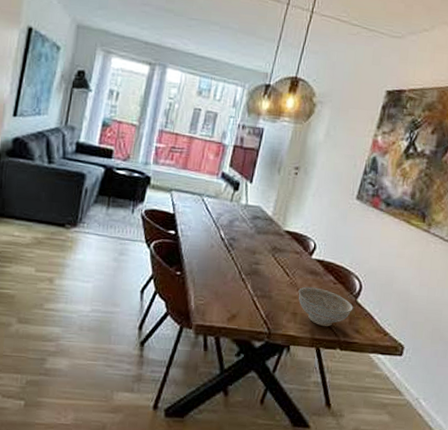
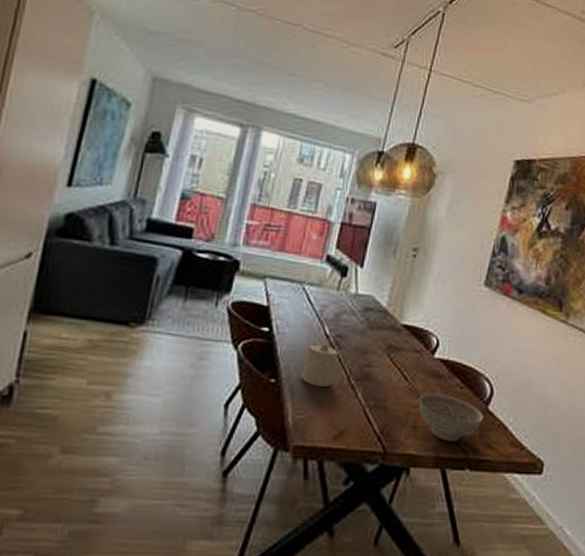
candle: none [201,245,231,279] -> present [300,344,338,387]

